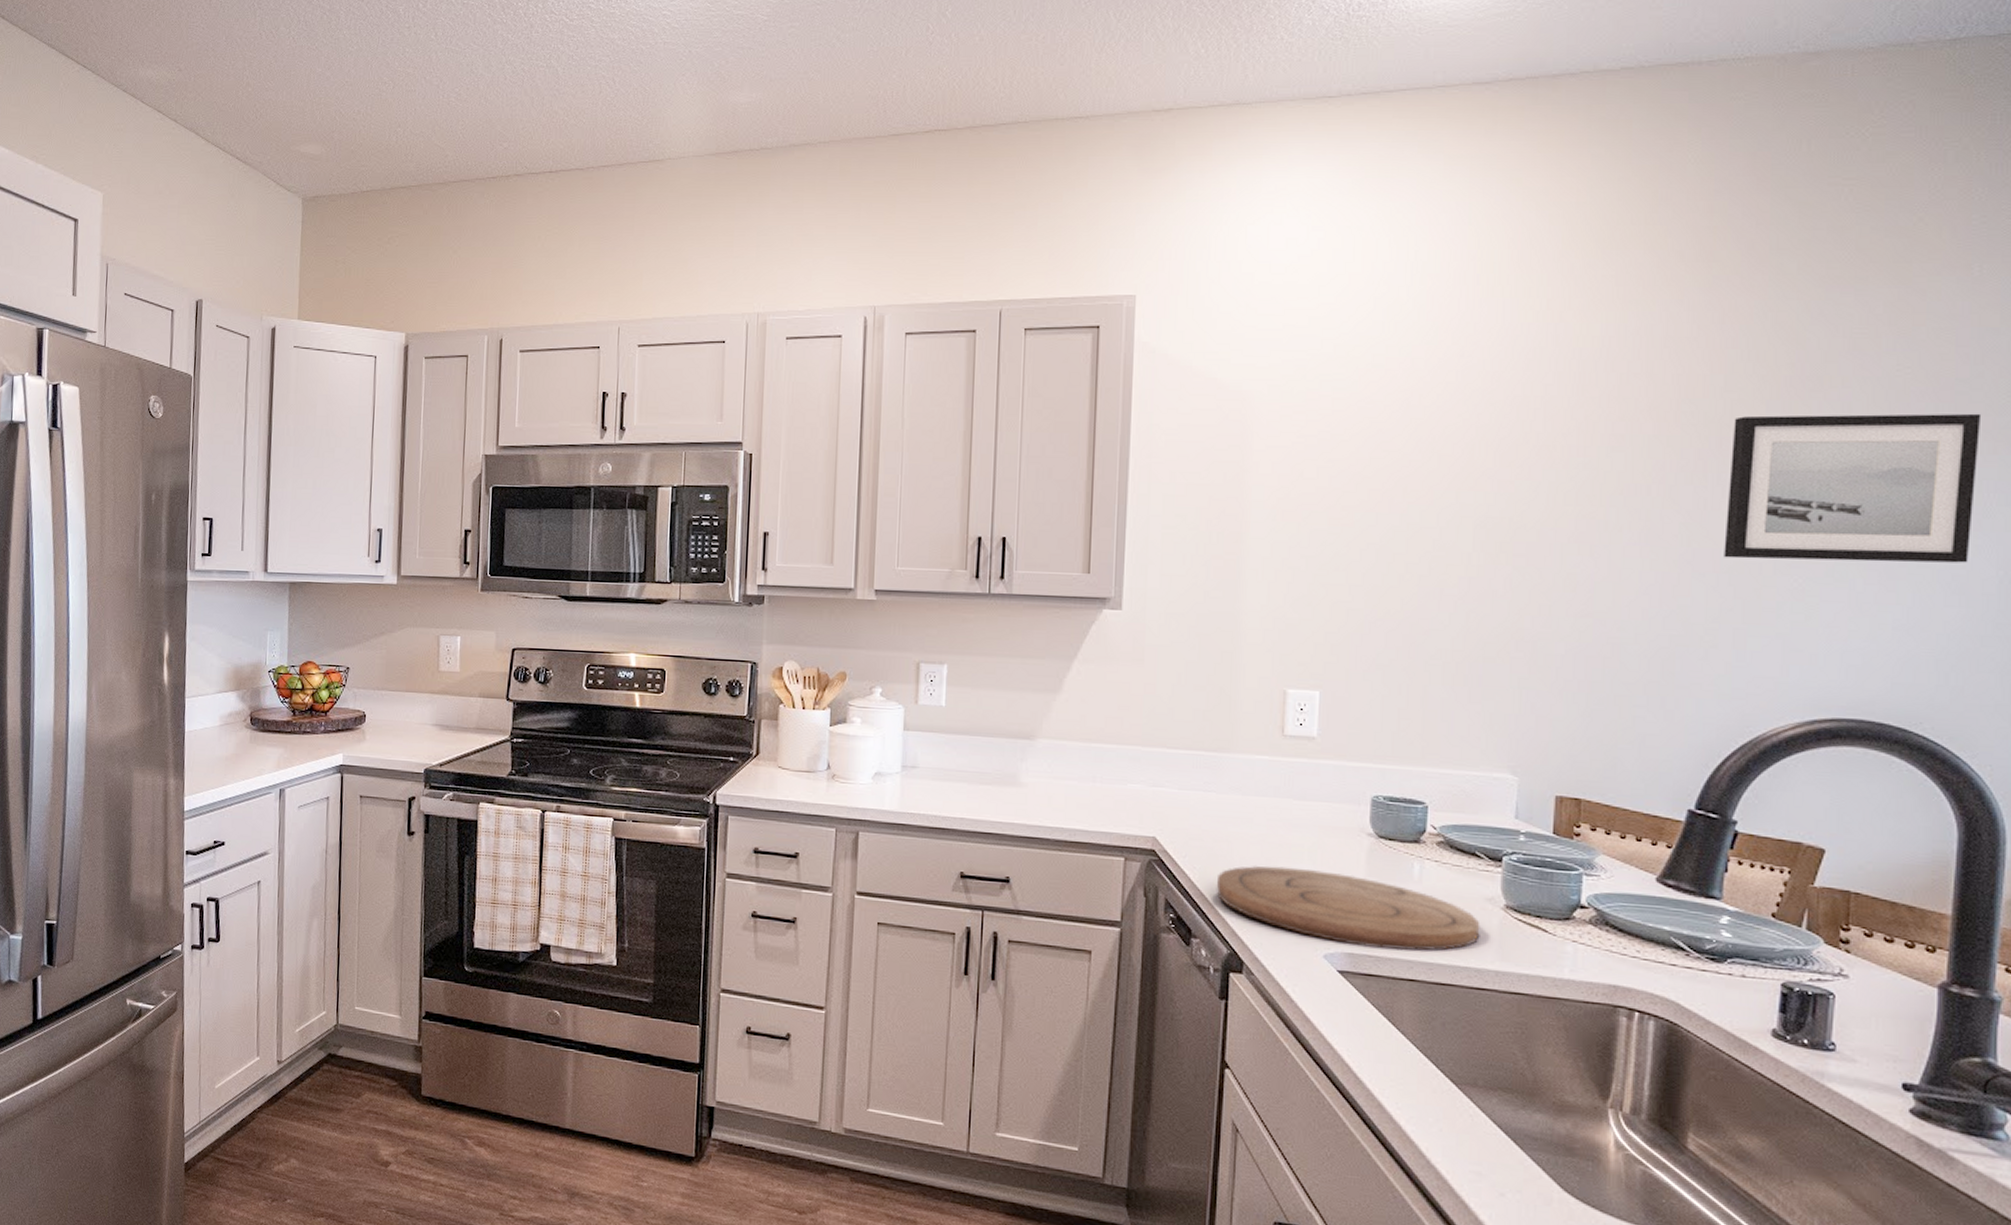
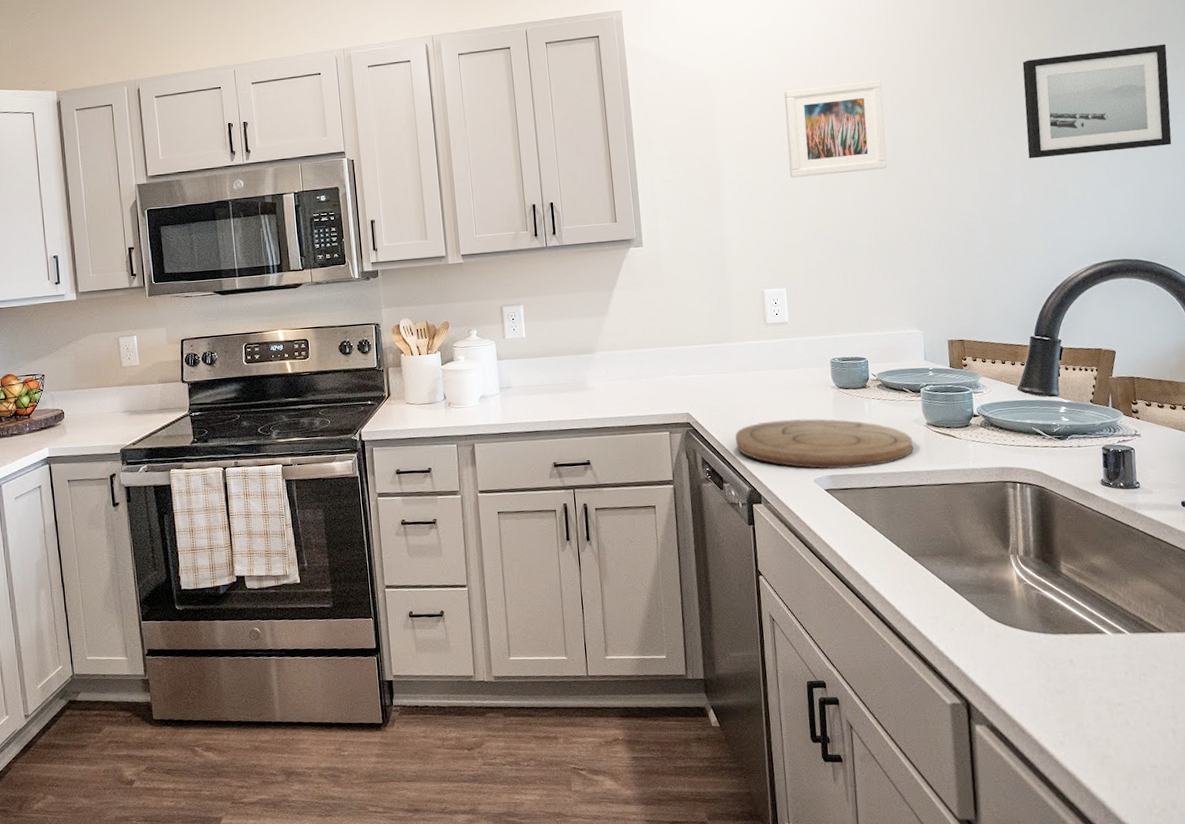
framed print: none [1348,422,1506,547] -> present [784,79,887,178]

